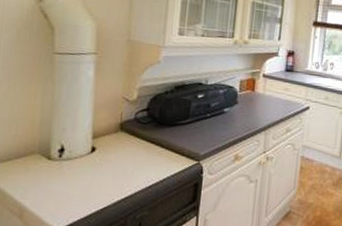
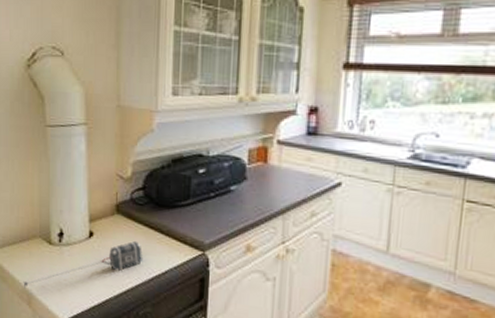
security camera: none [15,154,143,202] -> present [23,240,142,289]

